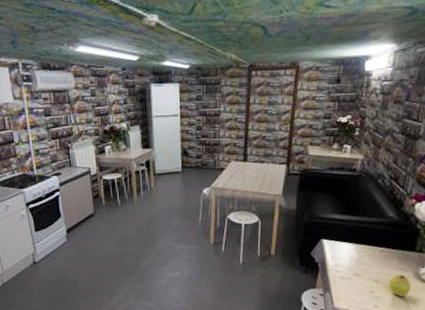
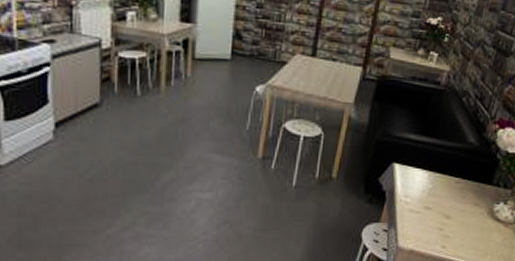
fruit: present [389,274,411,297] -> none [460,210,484,237]

